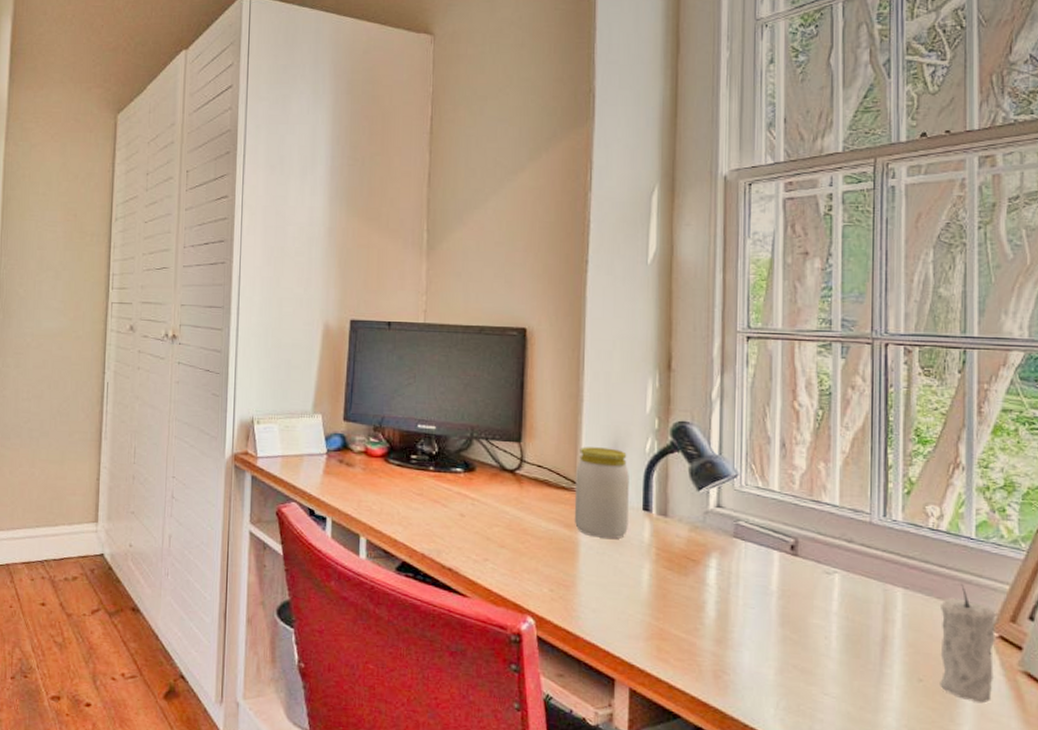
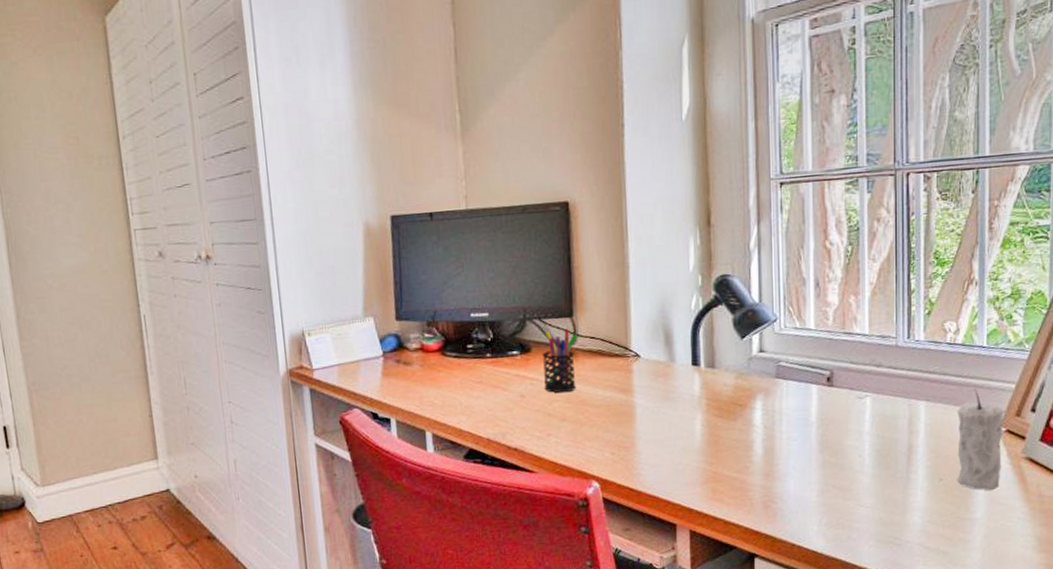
pen holder: none [485,452,524,519] -> present [542,328,578,393]
jar: present [574,447,629,539] -> none [627,310,679,398]

